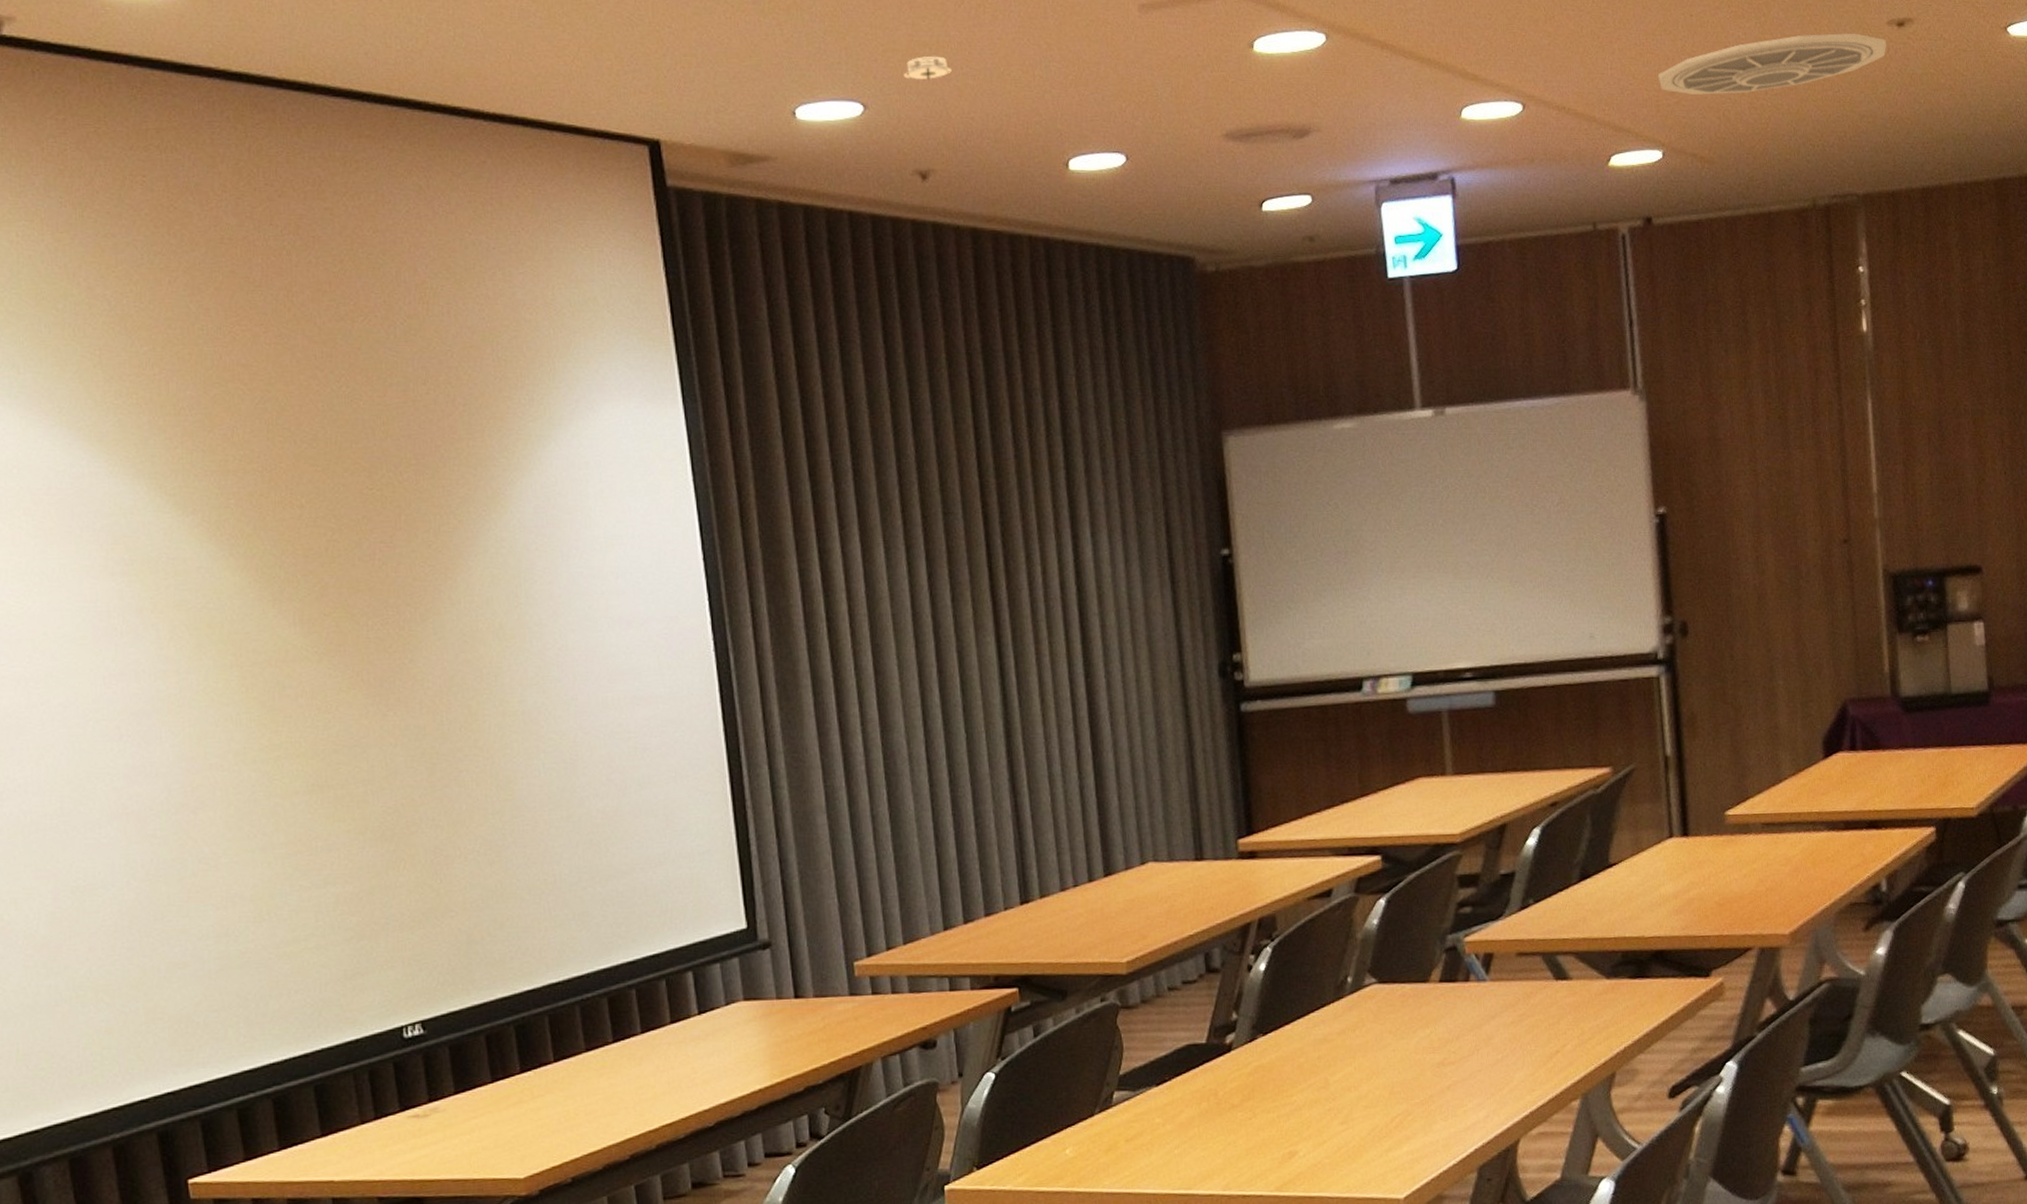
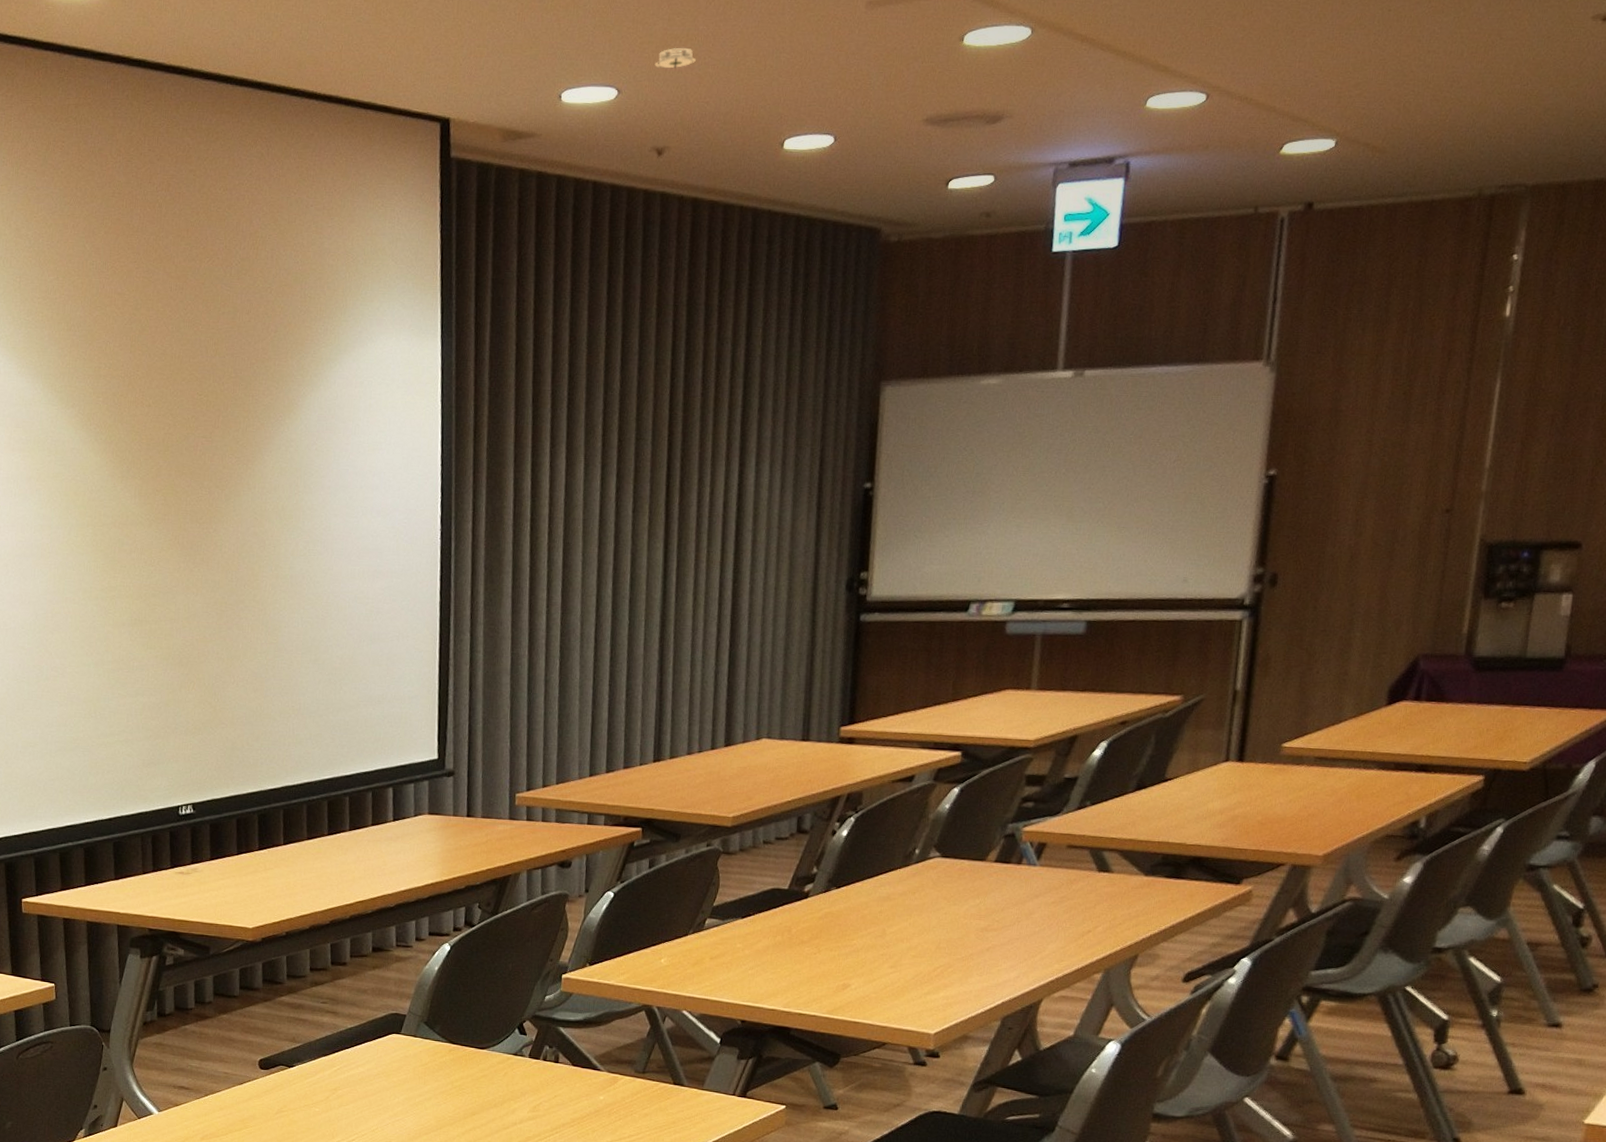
ceiling vent: present [1657,33,1887,95] -> none [1344,27,1588,87]

